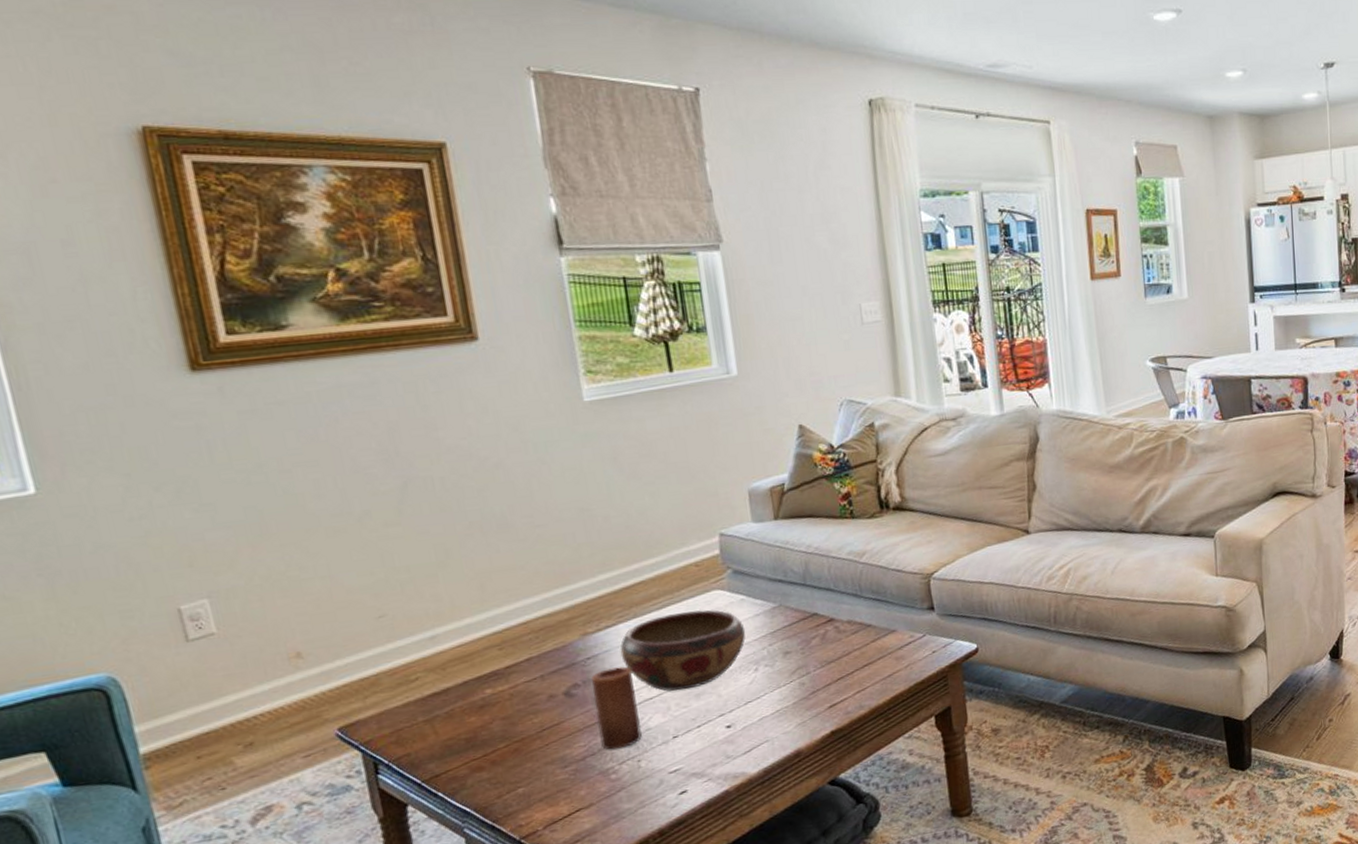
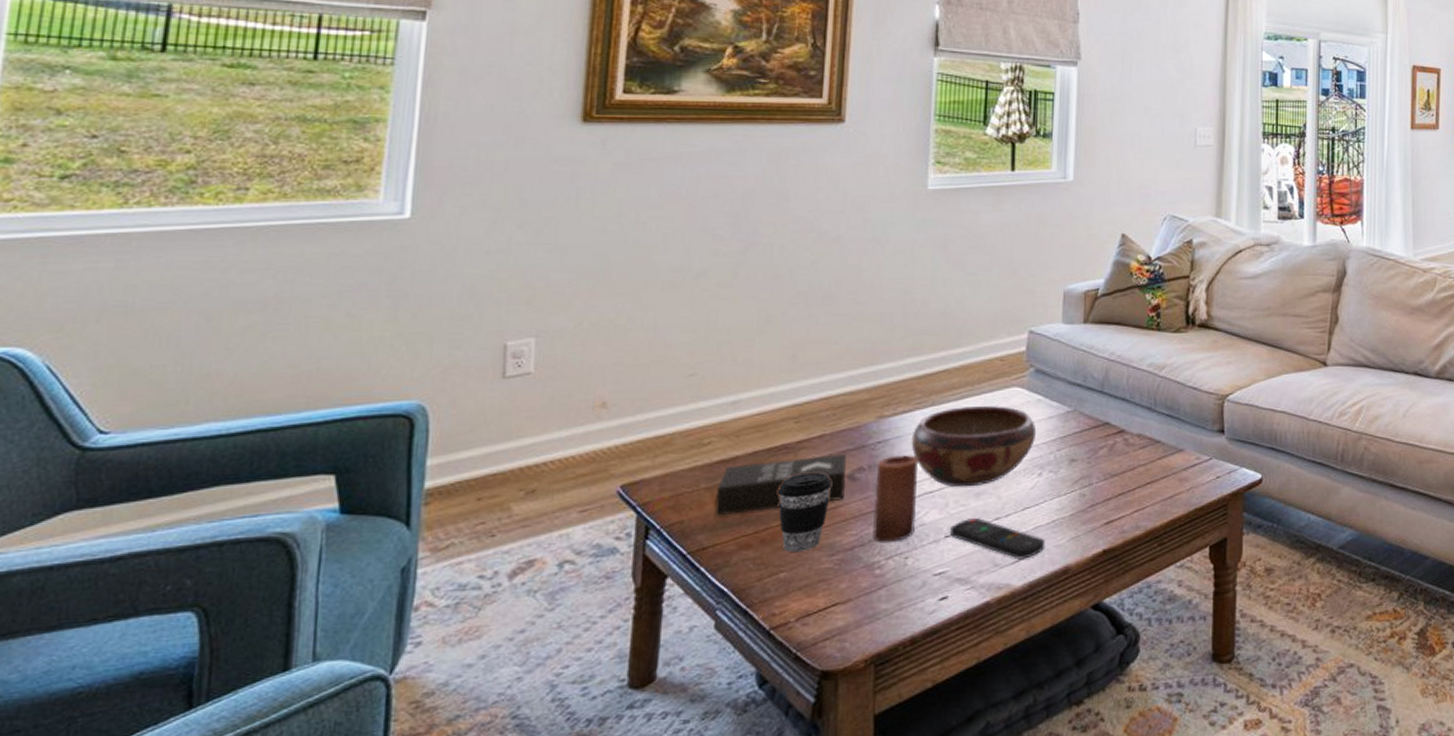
book: none [435,673,565,746] -> present [714,454,847,517]
coffee cup: none [497,692,552,769] -> present [778,472,832,552]
remote control: none [677,716,774,750] -> present [950,517,1046,559]

